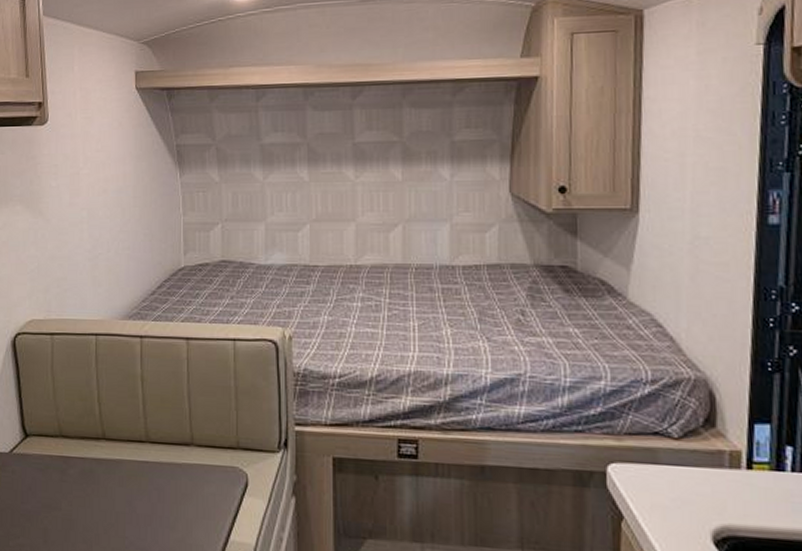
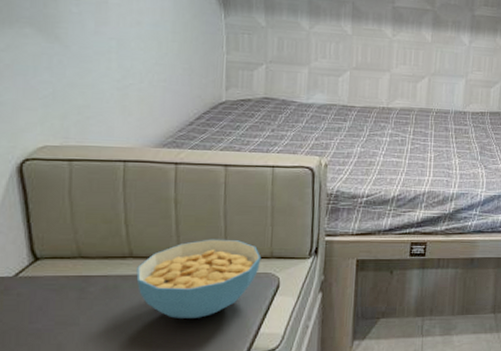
cereal bowl: none [109,422,228,515] -> present [136,239,262,318]

